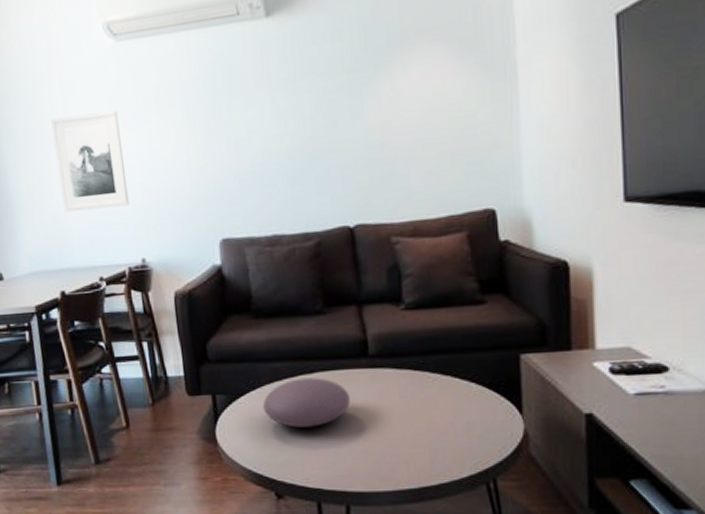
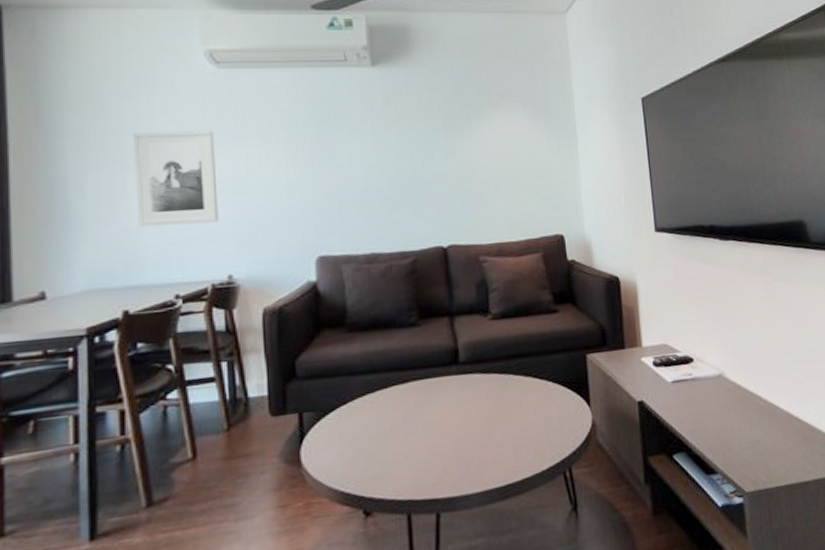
decorative bowl: present [263,377,350,428] -> none [354,387,442,440]

